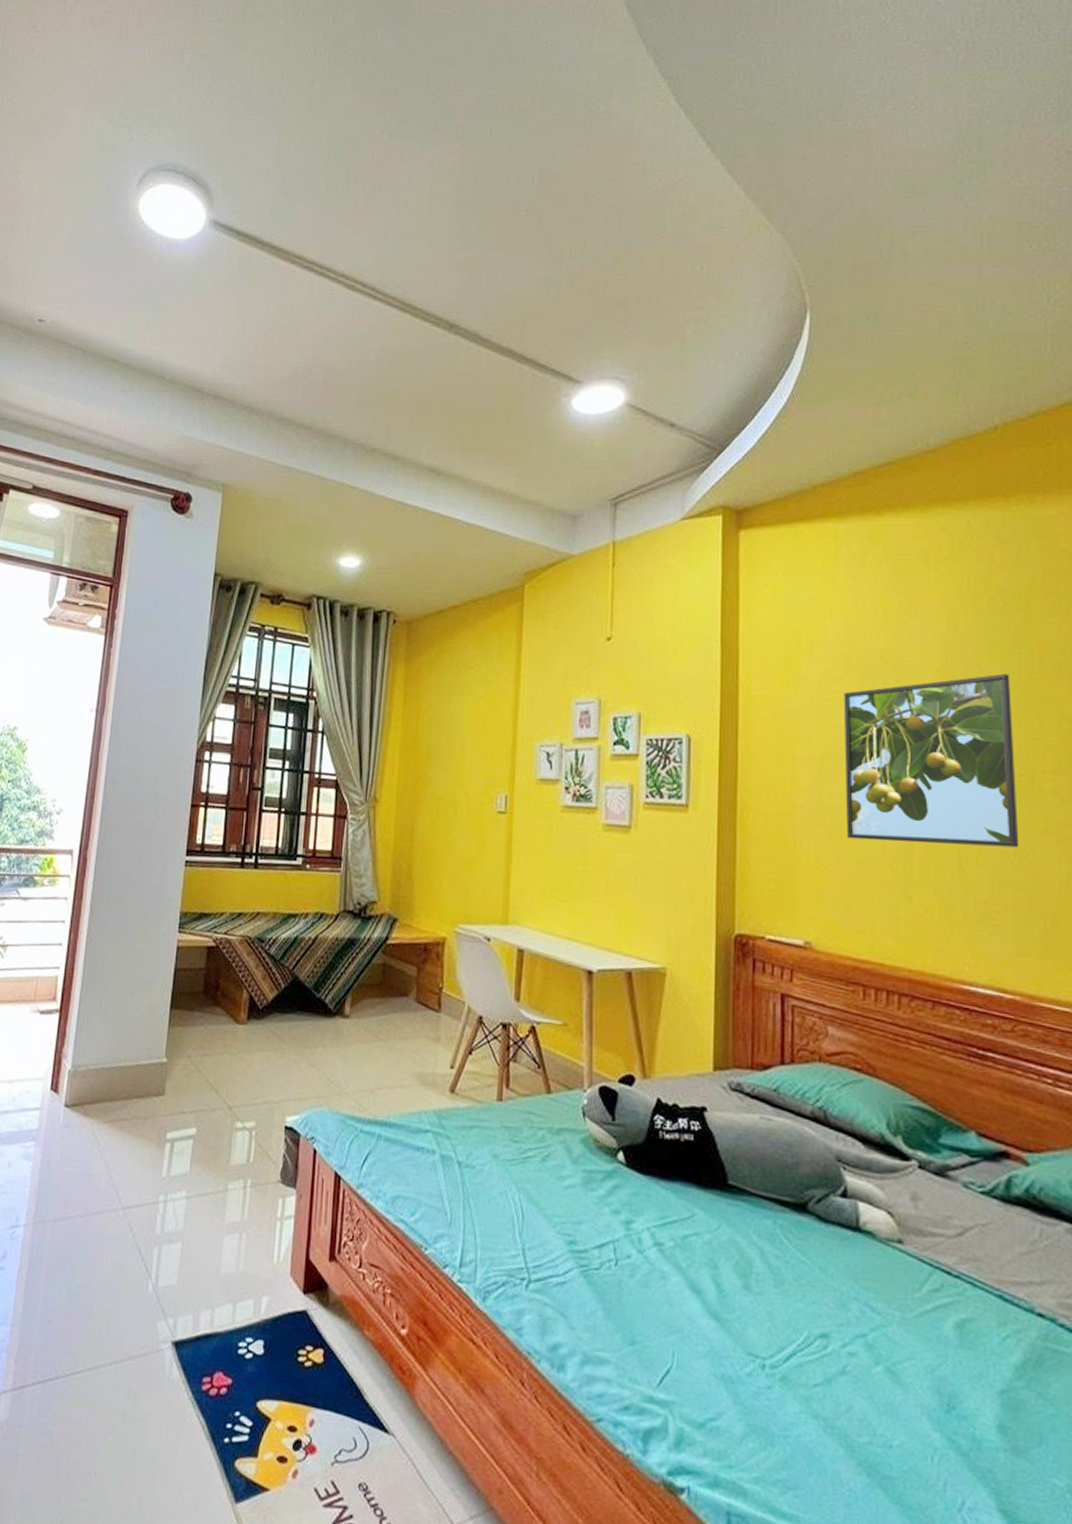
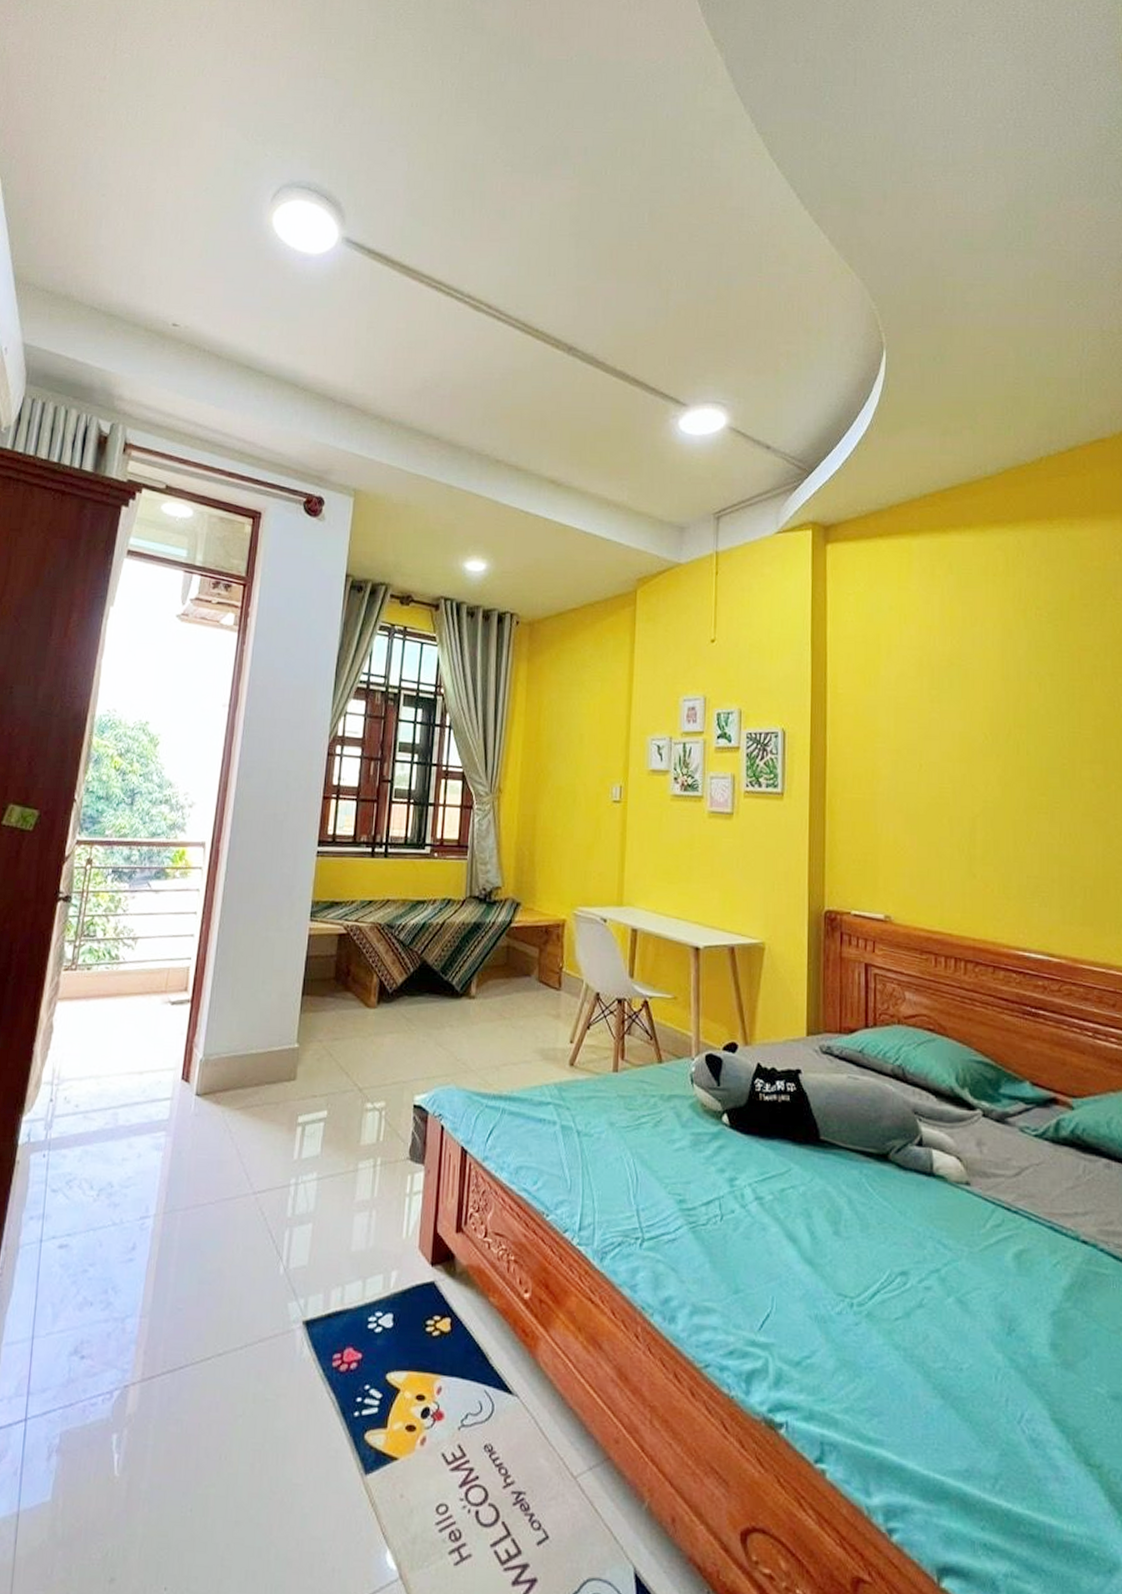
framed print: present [843,673,1019,848] -> none [916,675,1064,828]

